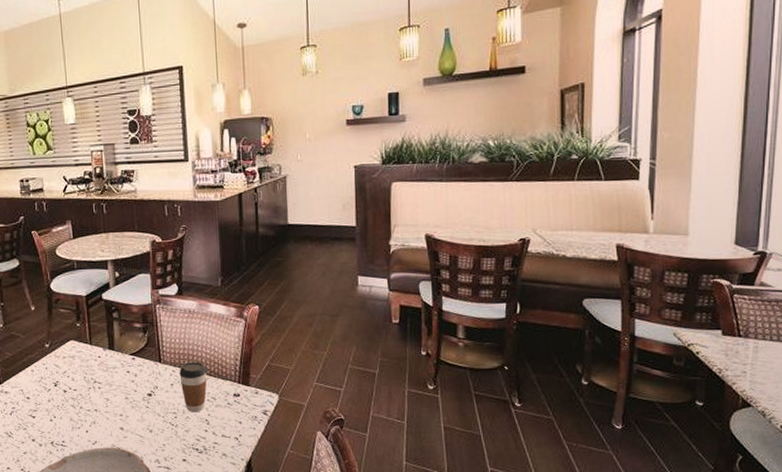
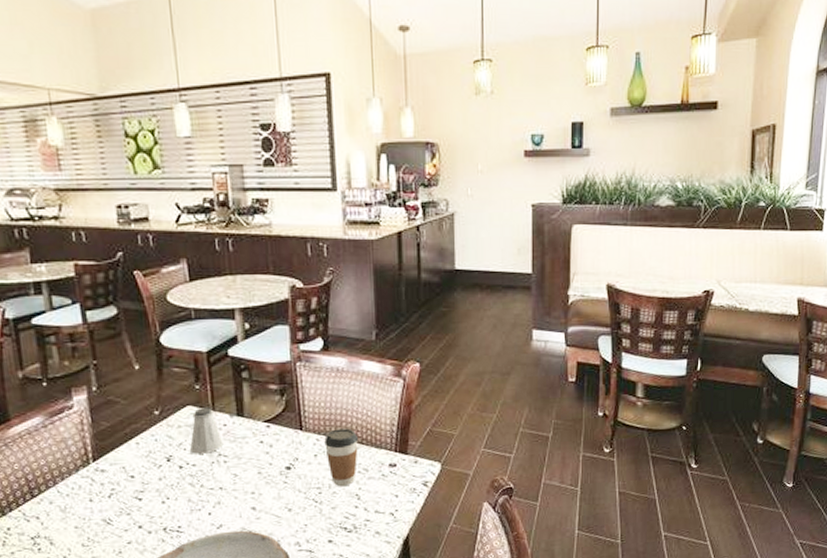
saltshaker: none [72,342,98,381] -> present [190,407,224,454]

